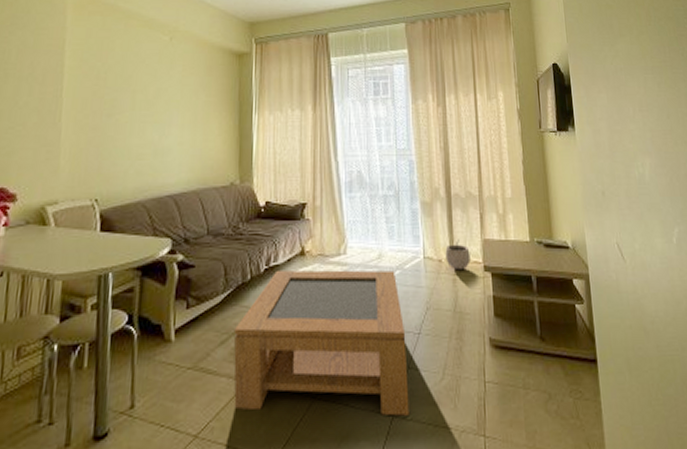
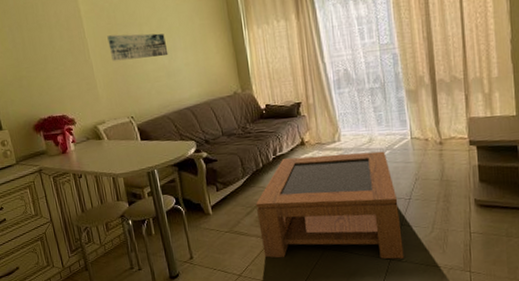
wall art: none [88,98,161,131] -> present [107,33,169,62]
plant pot: present [445,239,470,271] -> none [431,120,456,147]

